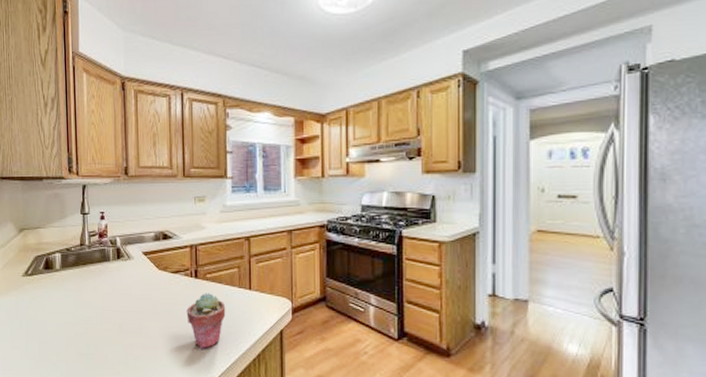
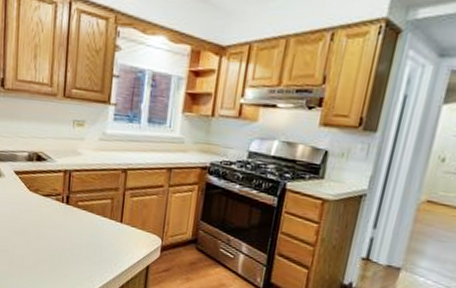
potted succulent: present [186,293,226,349] -> none [54,220,95,274]

